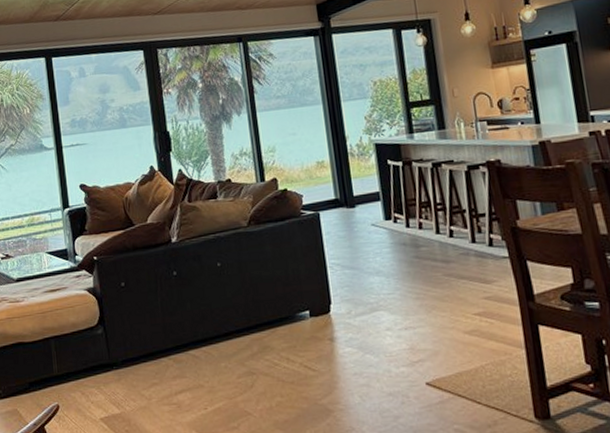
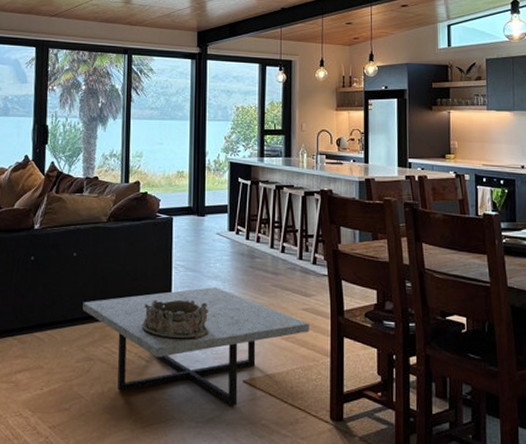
coffee table: none [235,284,496,412] -> present [83,287,309,406]
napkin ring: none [302,300,379,345] -> present [141,299,209,339]

